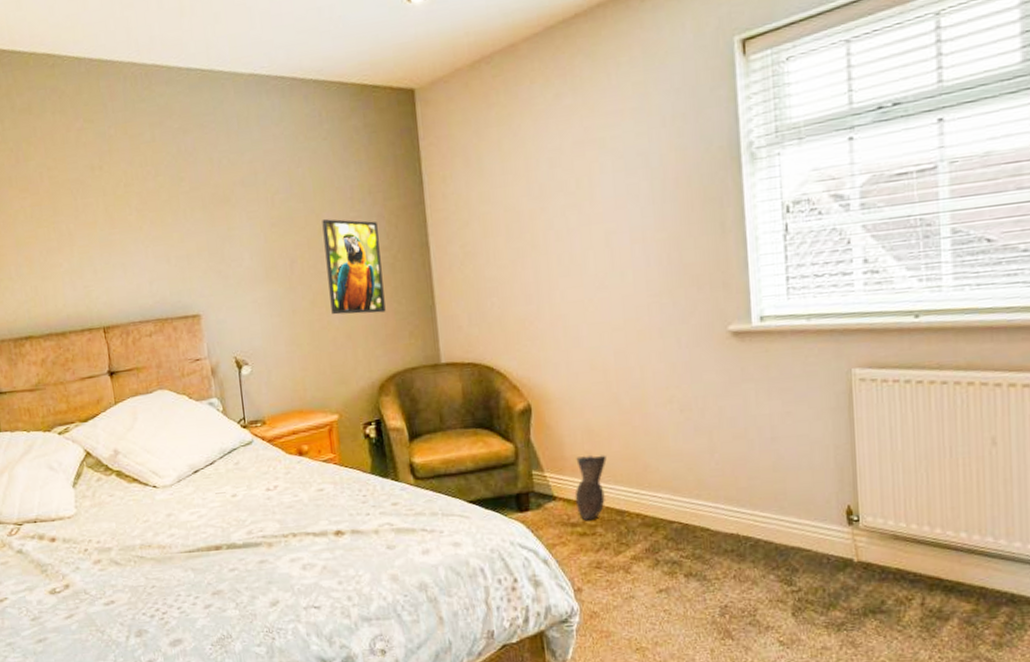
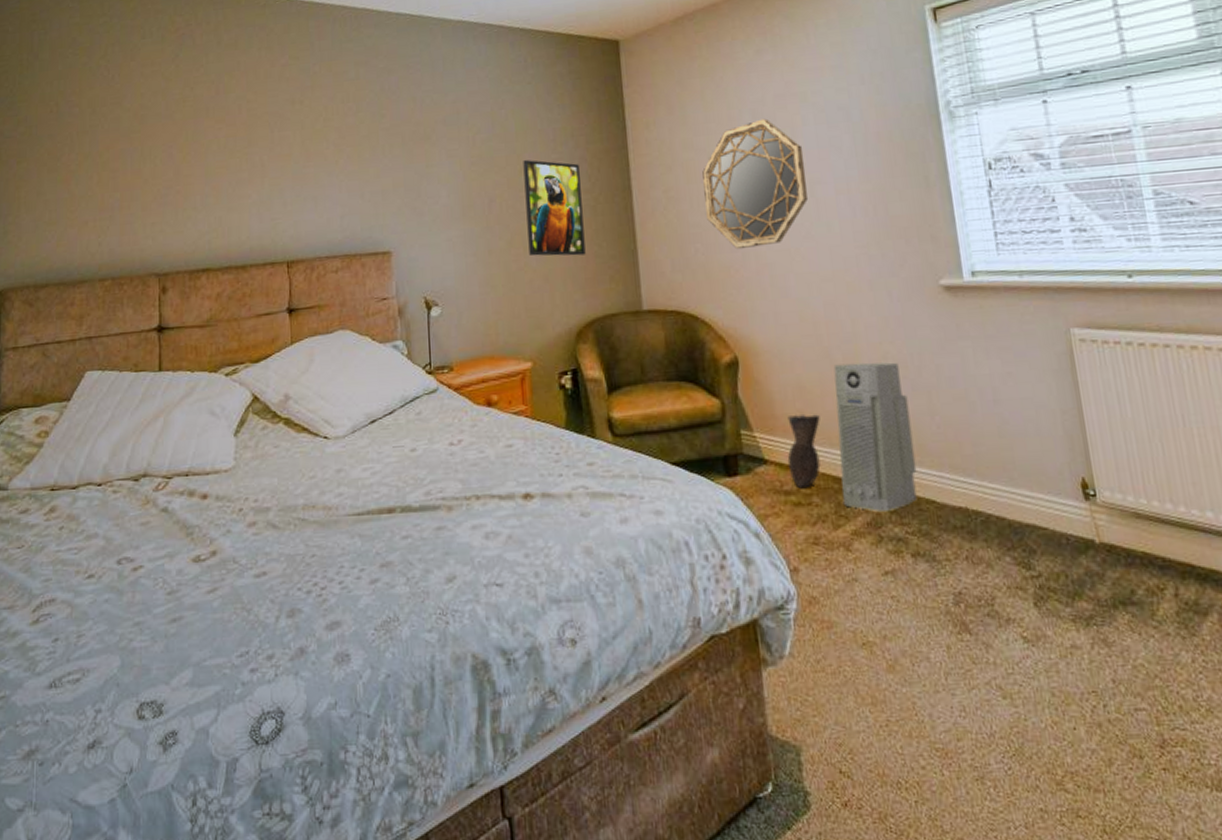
home mirror: none [499,167,603,302] -> present [702,118,808,250]
air purifier: none [621,405,694,539] -> present [833,362,917,512]

